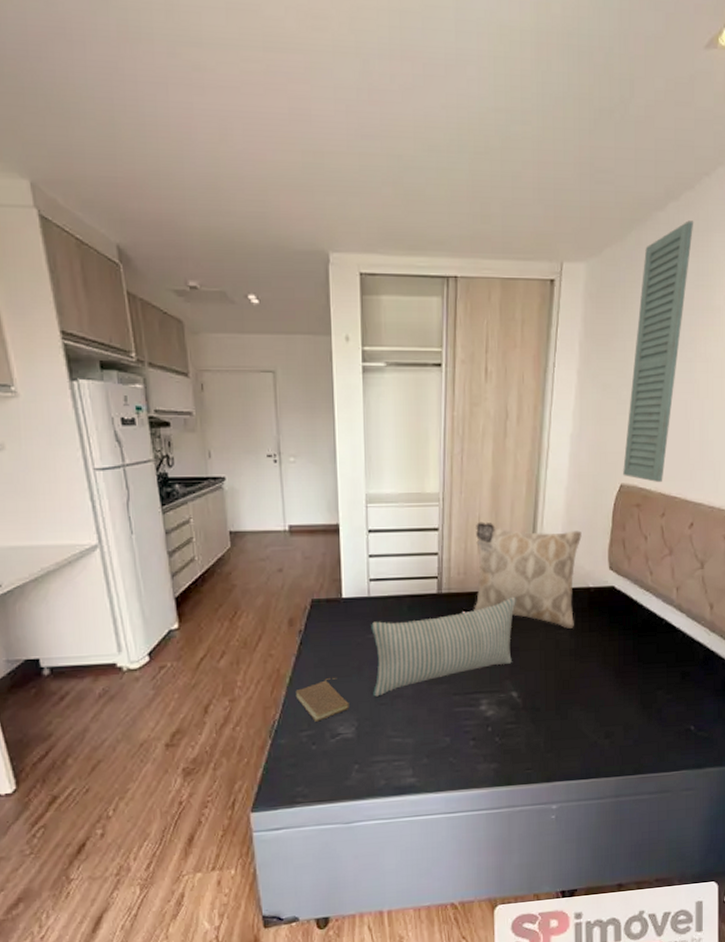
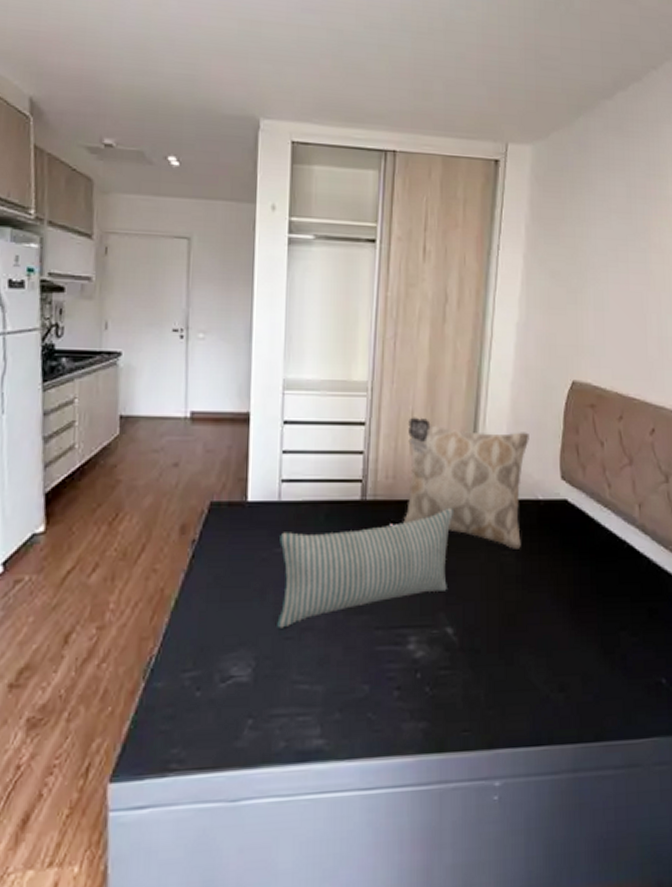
book: present [295,678,349,722] -> none [181,602,247,659]
wall art: present [623,220,694,482] -> none [575,110,643,380]

